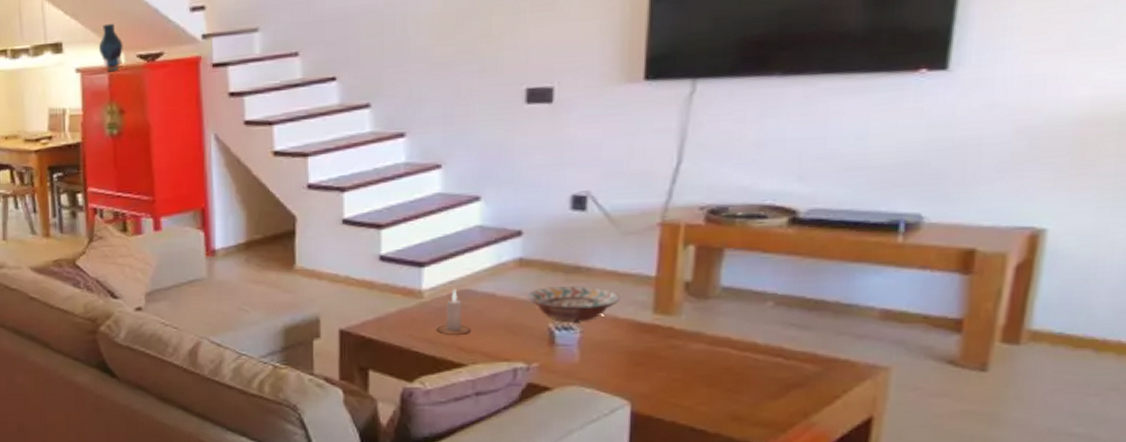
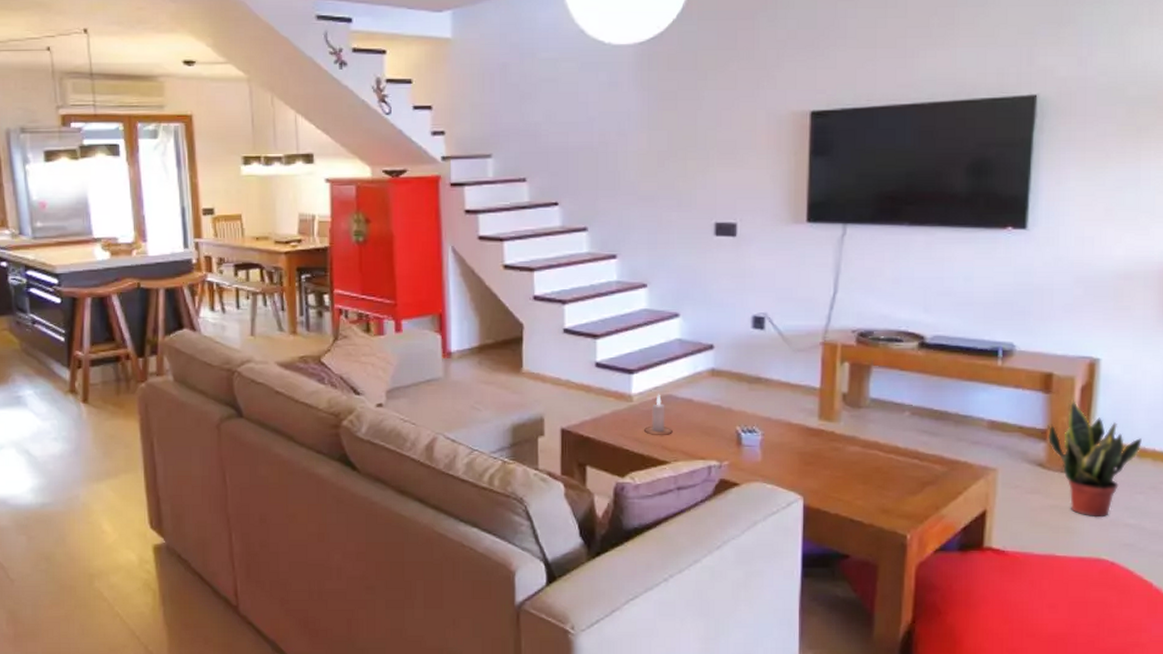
vase: present [98,23,123,72] -> none [347,140,370,184]
decorative bowl: present [527,286,621,321] -> none [718,394,793,425]
potted plant: none [965,282,1102,426] -> present [1048,400,1142,518]

